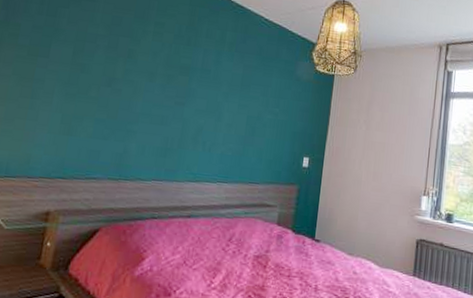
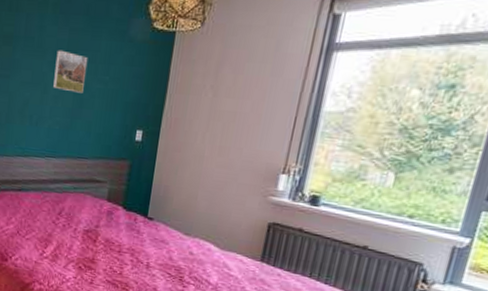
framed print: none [227,83,261,123] -> present [53,50,88,93]

